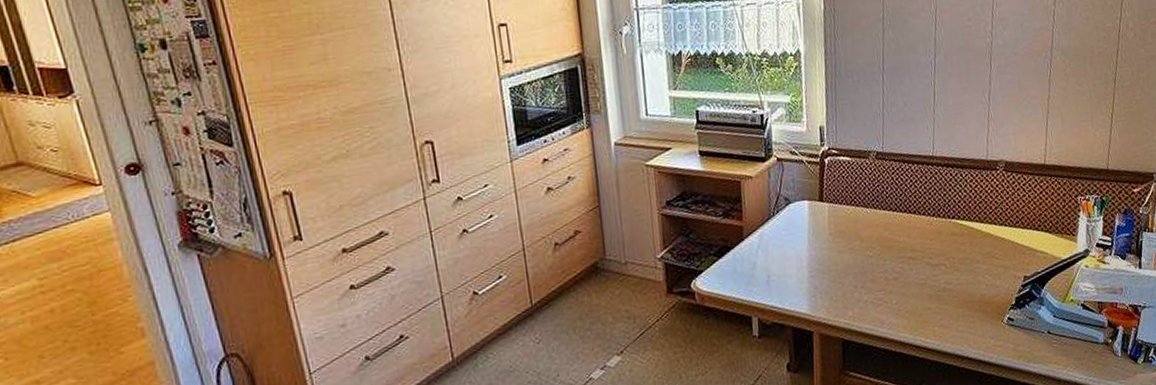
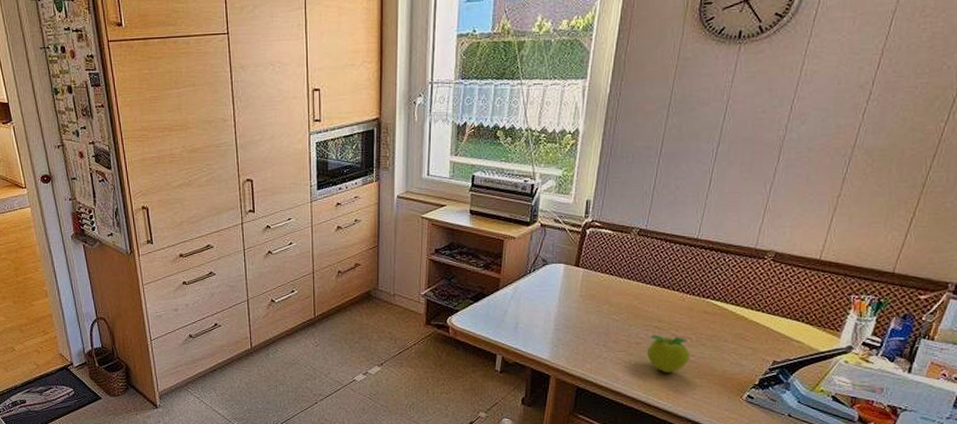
fruit: none [905,265,948,308] -> present [646,334,691,373]

